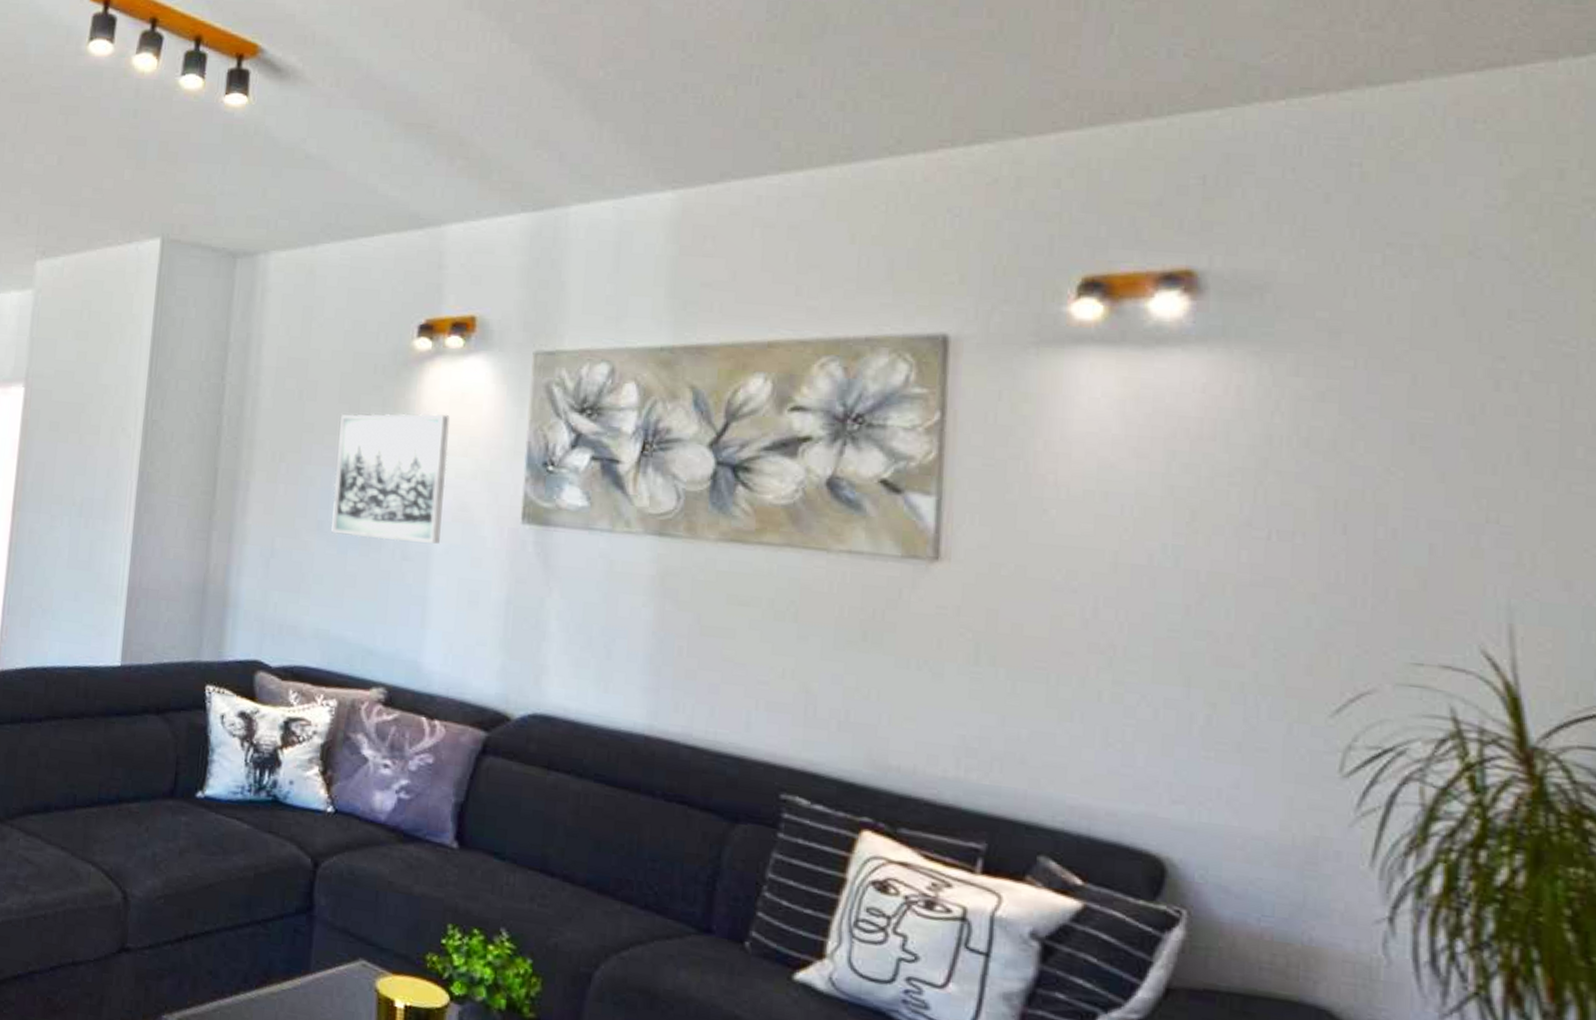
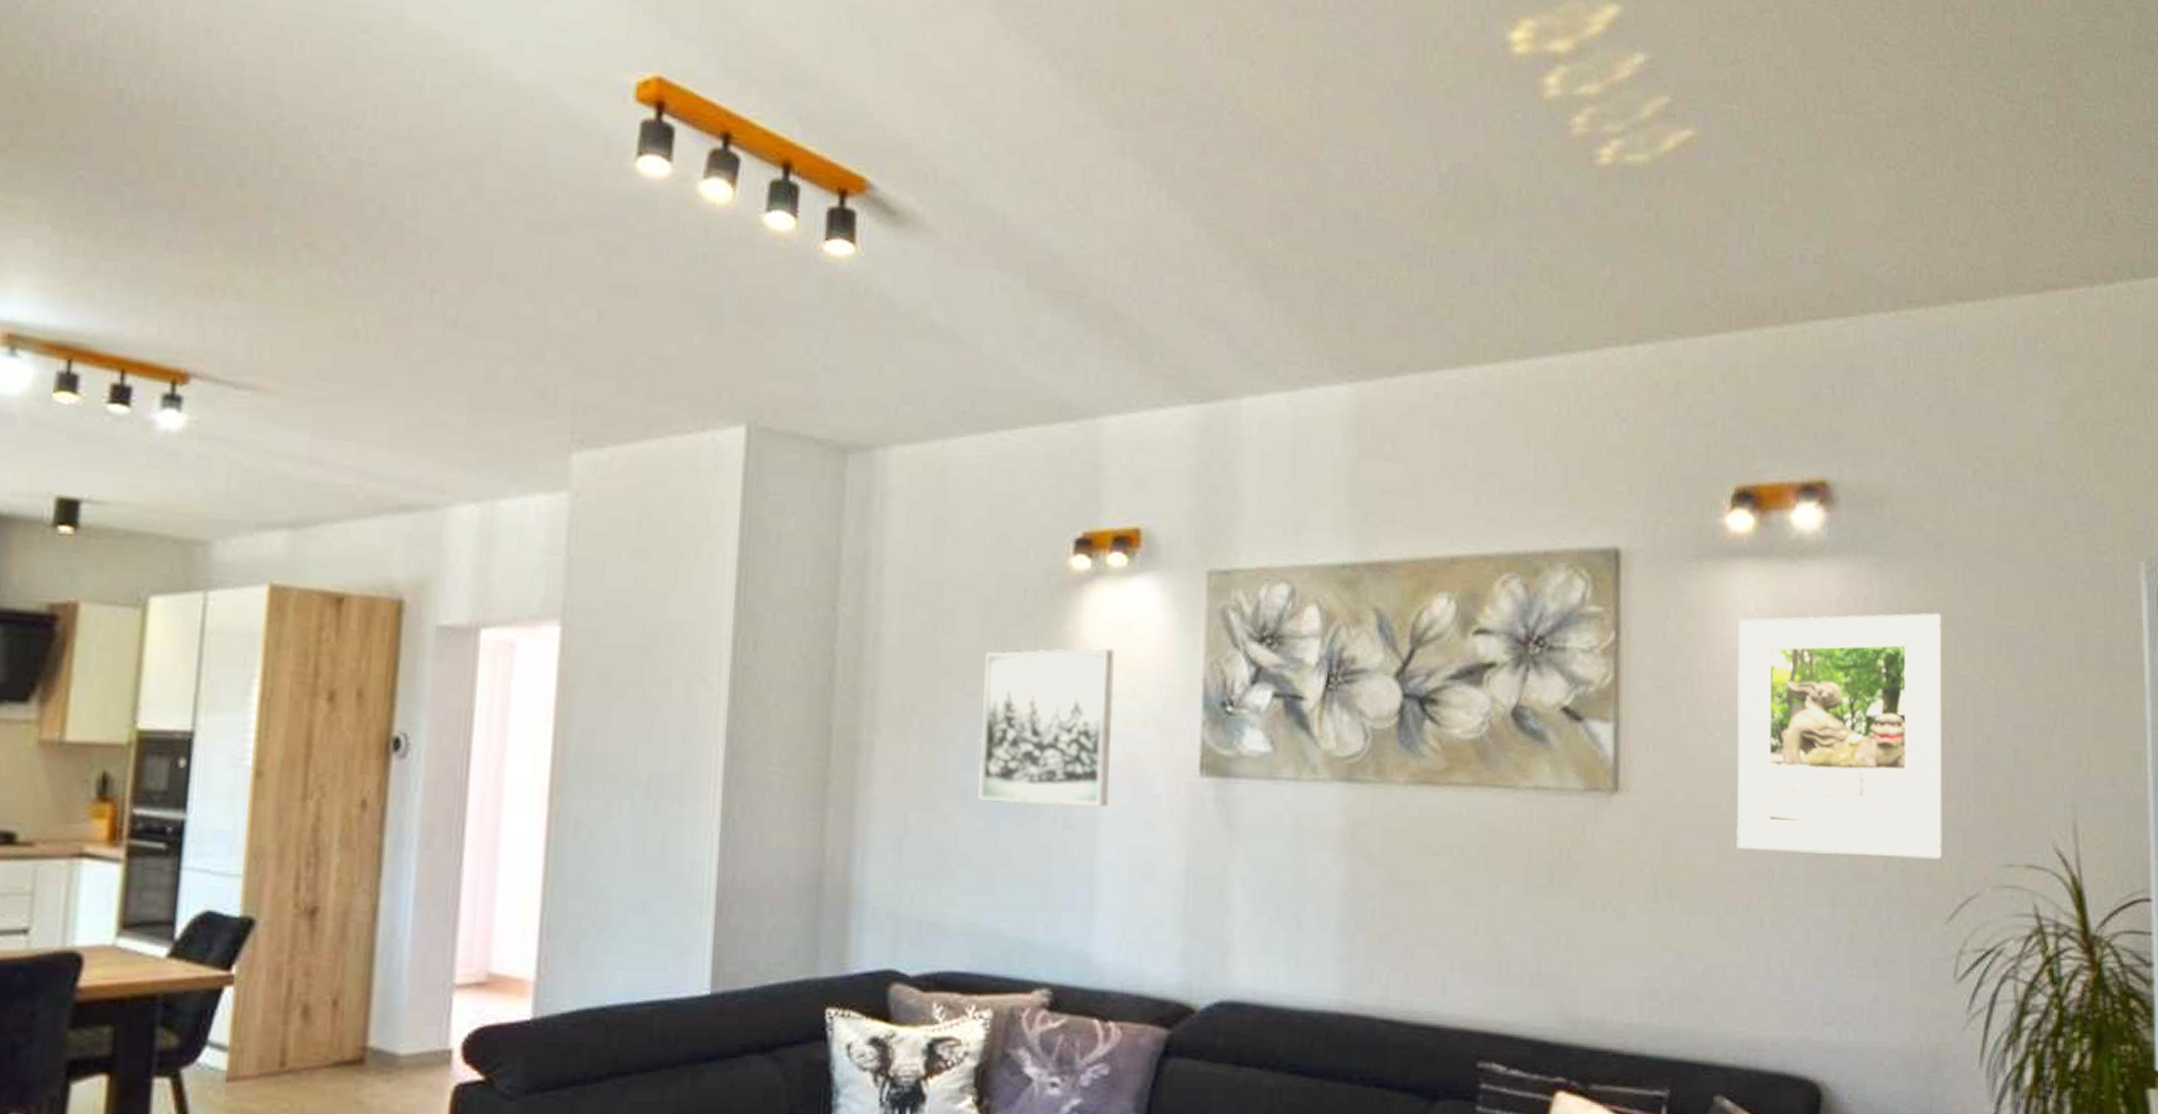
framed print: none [1072,401,1335,651] -> present [1736,613,1943,859]

